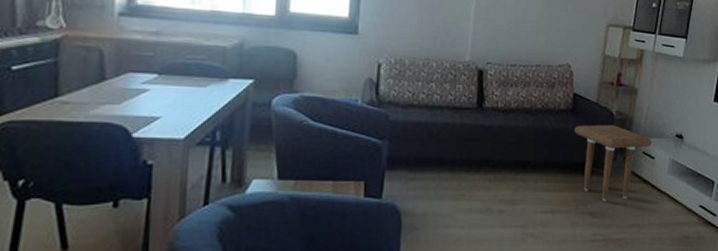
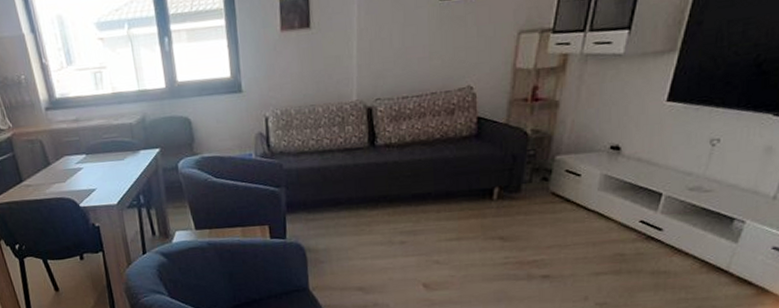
side table: present [574,125,653,202] -> none [479,145,579,225]

